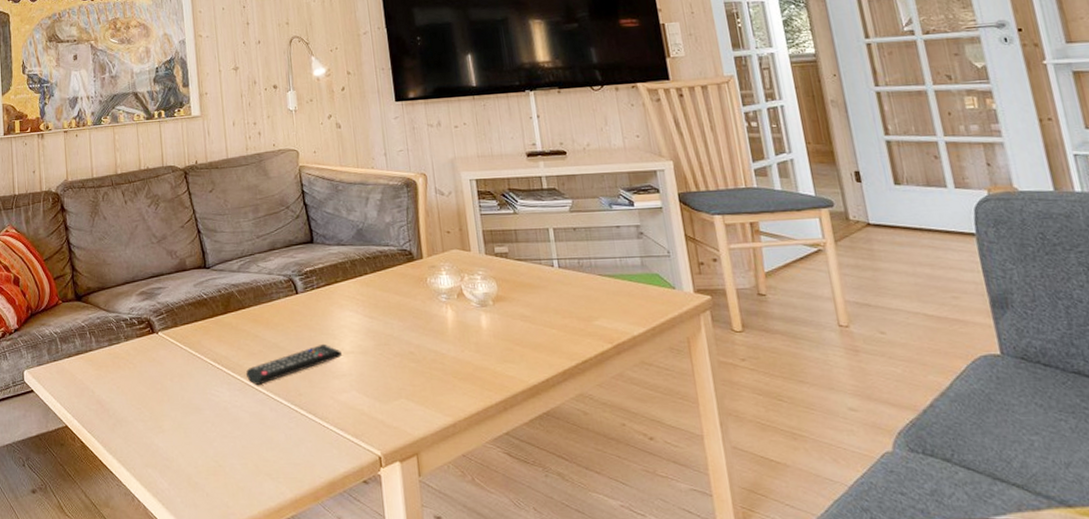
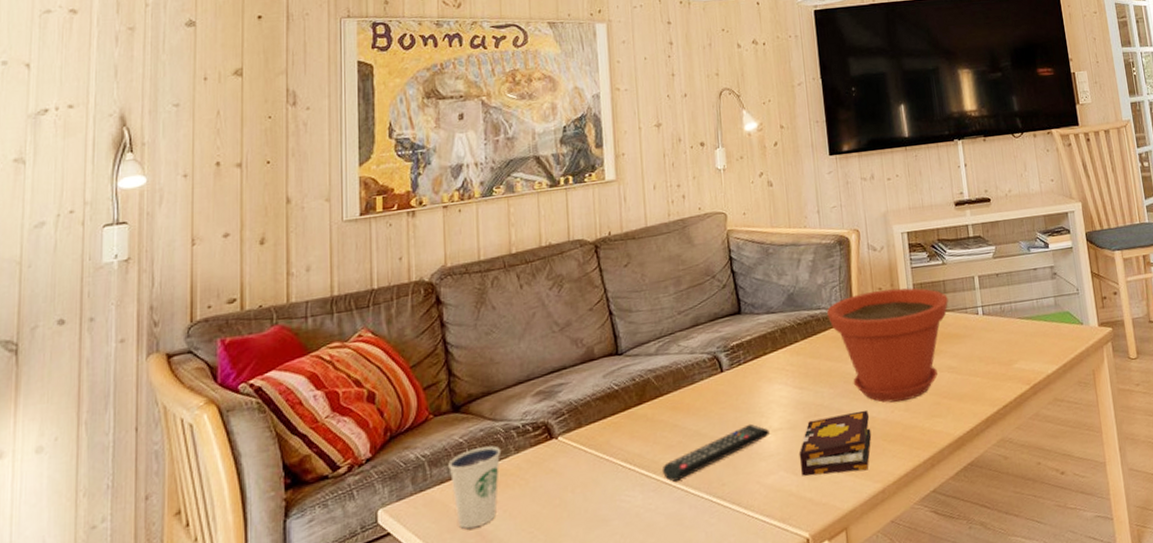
dixie cup: none [74,332,114,397] -> present [448,446,502,529]
book: none [370,346,442,403] -> present [799,409,872,476]
plant pot: none [395,233,521,342] -> present [827,288,948,403]

